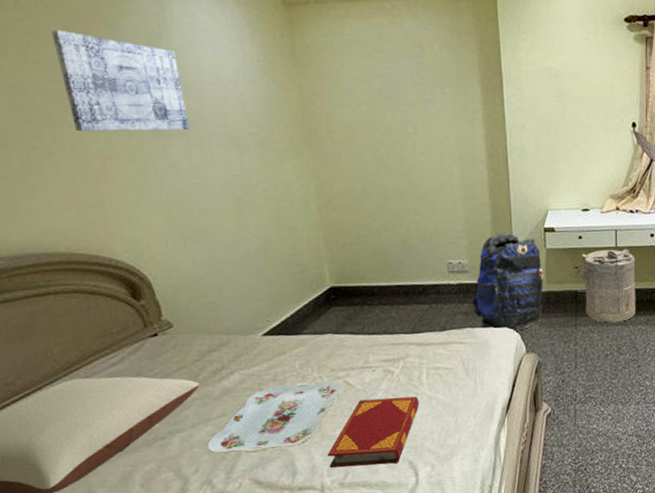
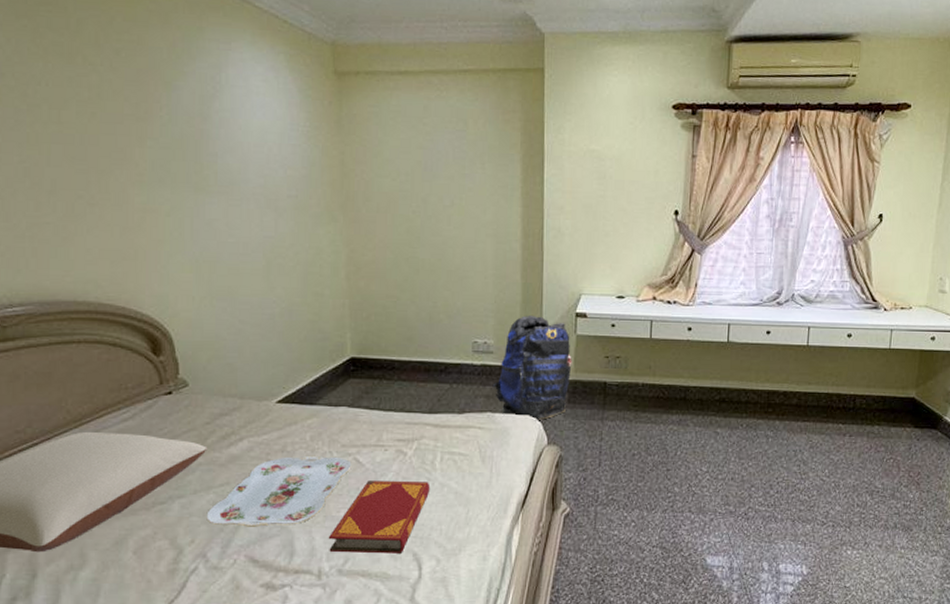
wall art: present [51,29,190,132] -> none [112,86,231,190]
laundry hamper: present [579,248,636,323] -> none [610,340,670,419]

